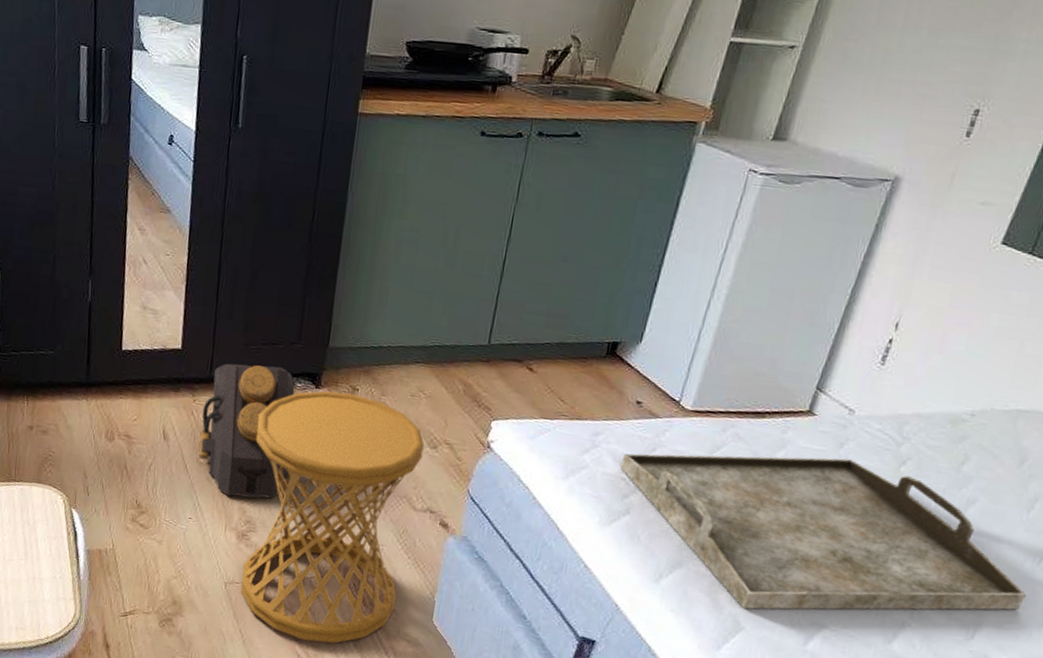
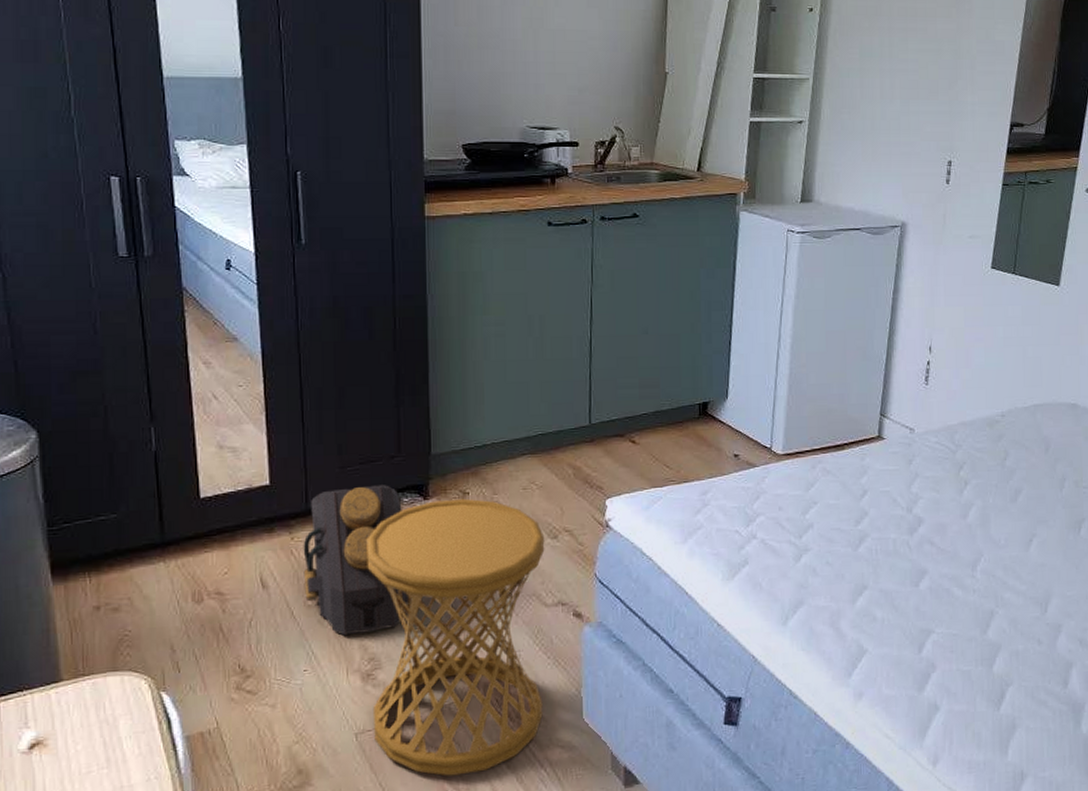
serving tray: present [620,453,1027,610] -> none [732,473,1077,632]

